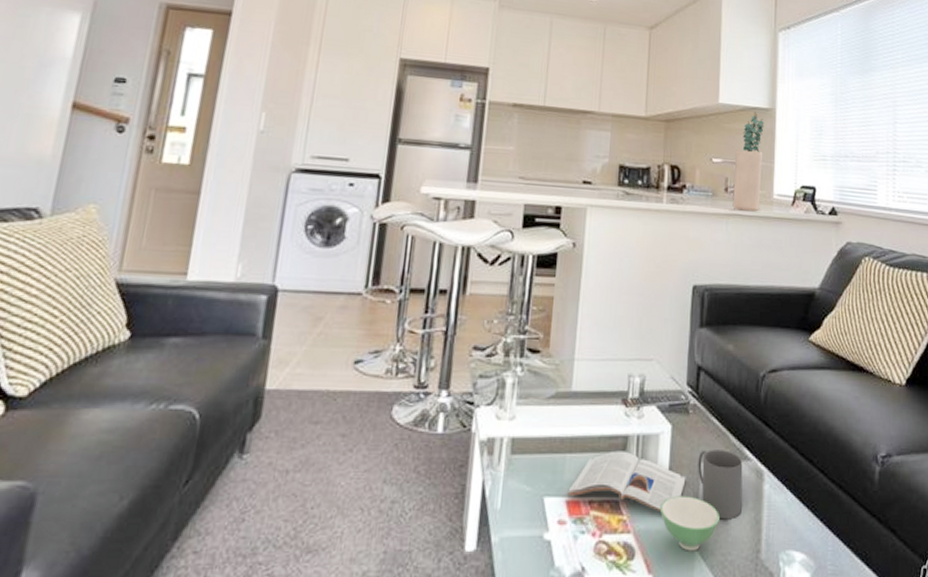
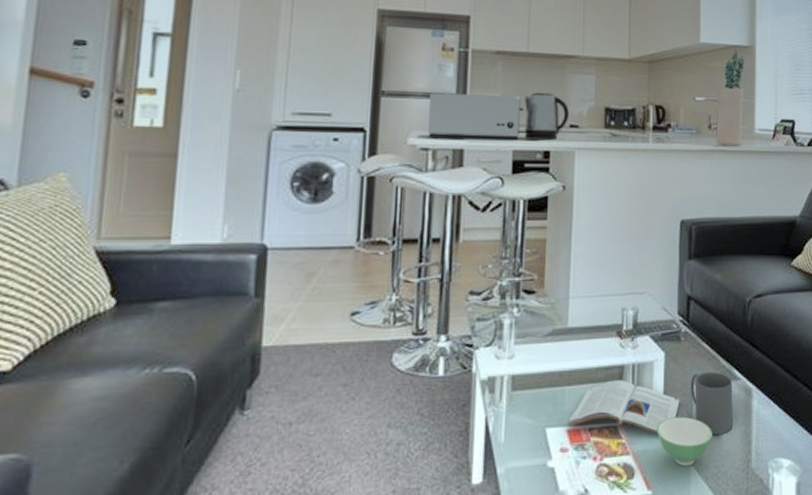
toaster: none [441,142,537,195] -> present [428,93,523,141]
kettle: none [536,146,583,196] -> present [524,92,569,141]

